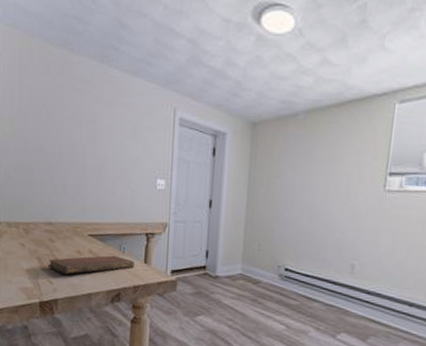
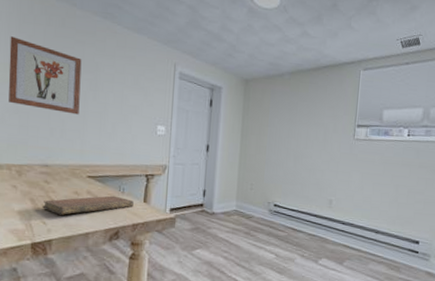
wall art: none [13,89,80,170] -> present [8,36,82,115]

